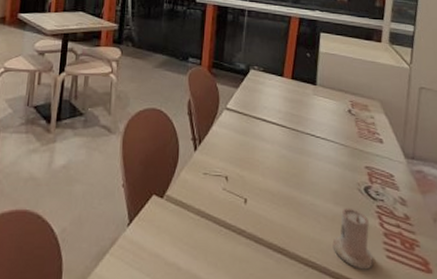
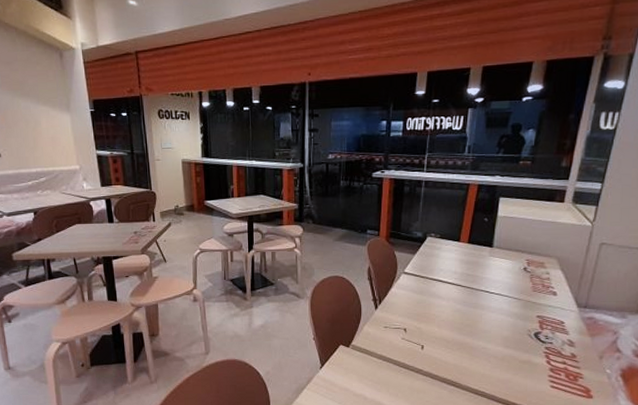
candle: present [332,207,373,270] -> none [501,349,538,397]

